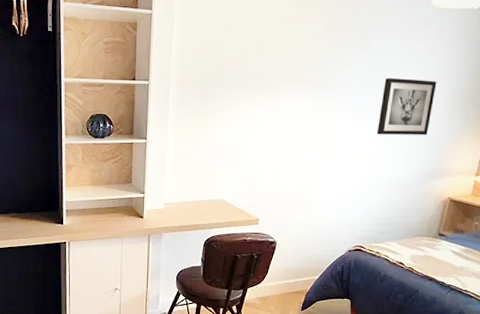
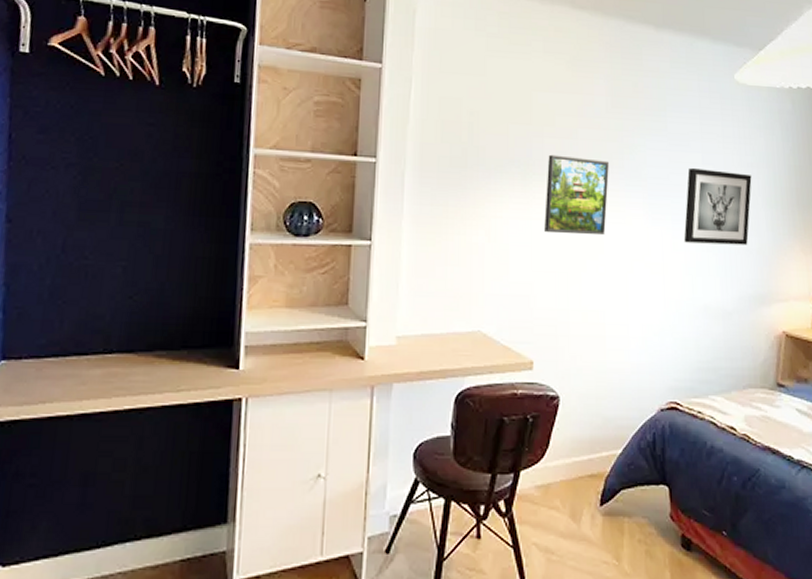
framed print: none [270,72,322,131] -> present [544,154,609,234]

